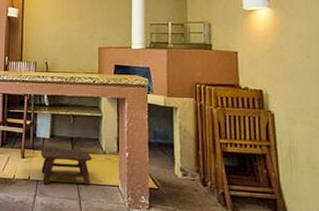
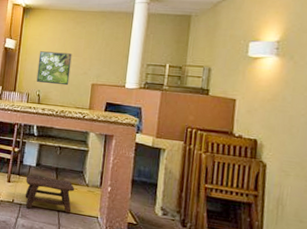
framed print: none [42,18,76,51] -> present [36,51,72,86]

